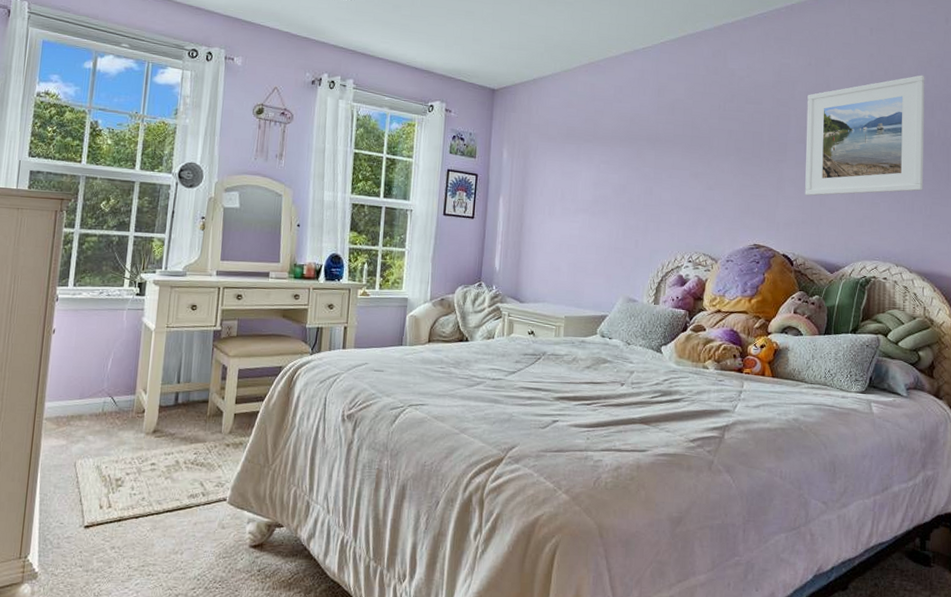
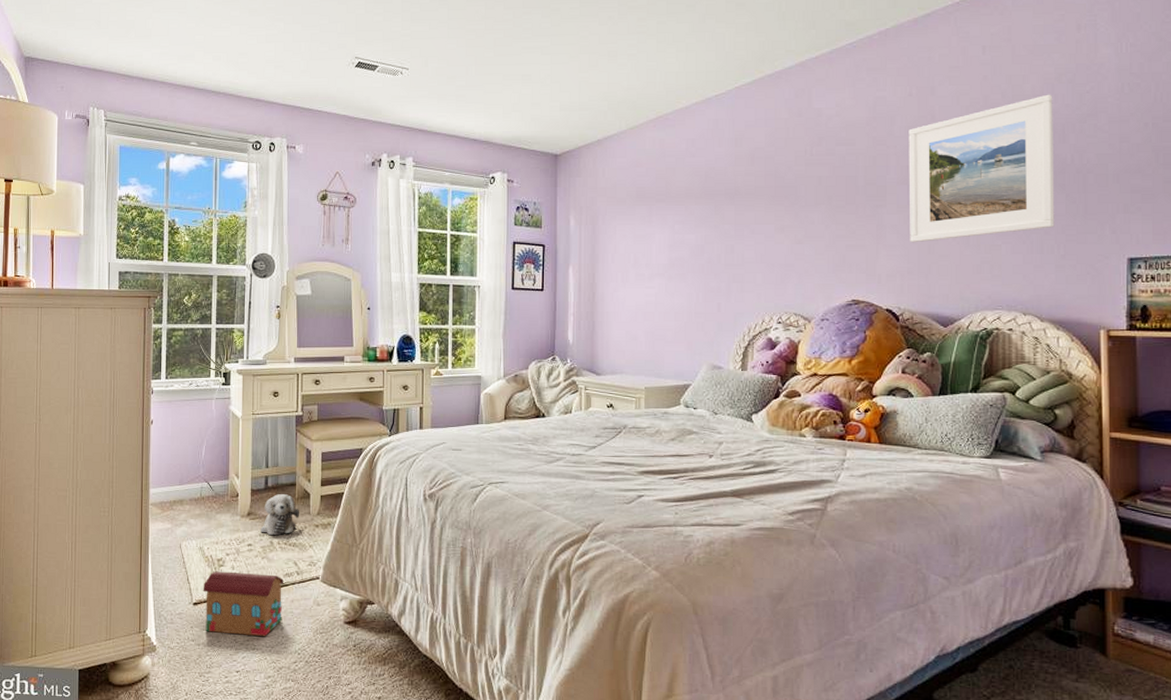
toy house: none [96,491,187,561] -> present [203,571,283,636]
plush toy: none [166,411,211,454] -> present [260,494,300,535]

